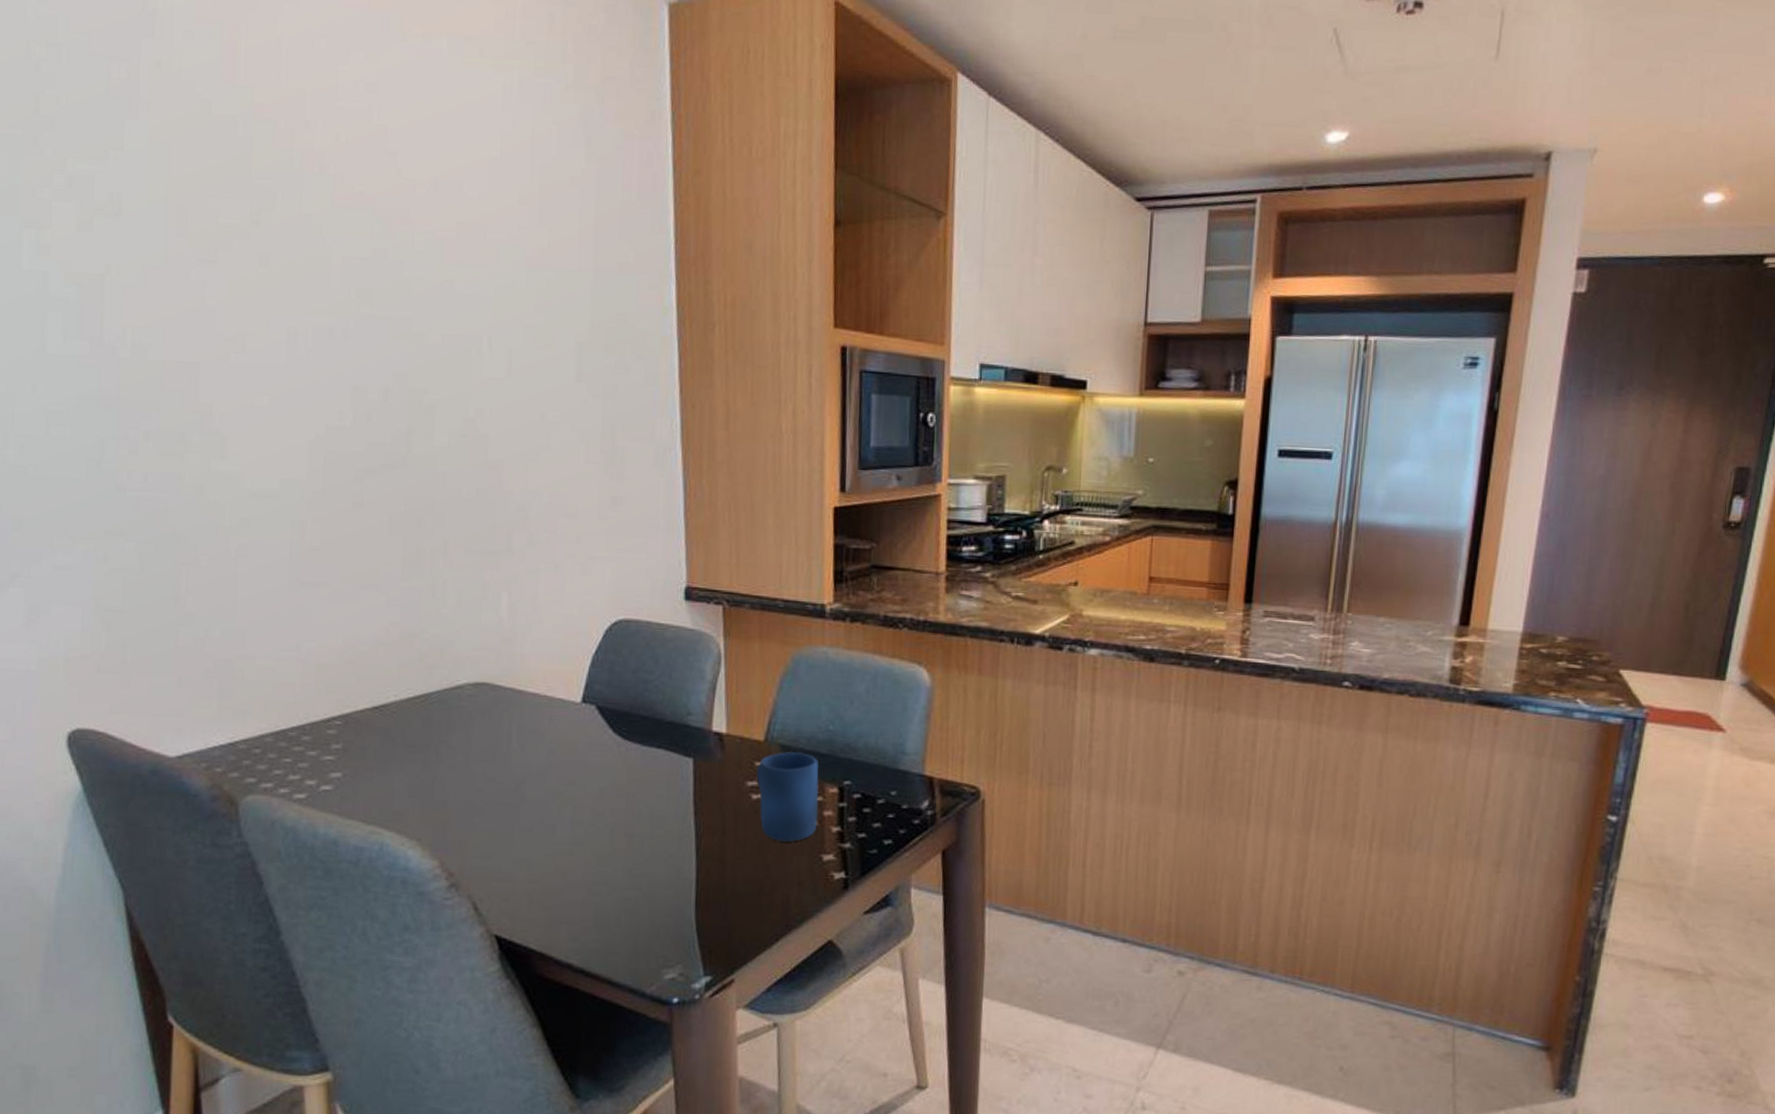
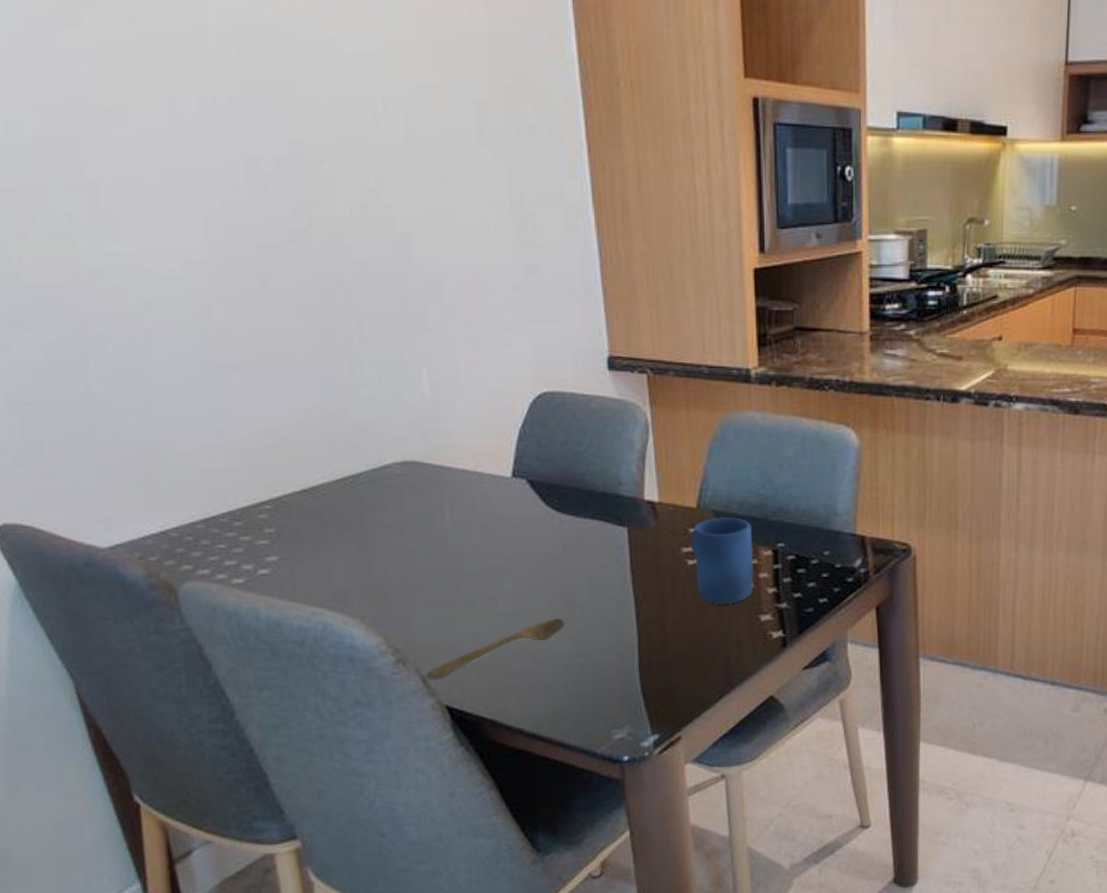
spoon: none [478,849,623,907] -> present [426,618,565,679]

